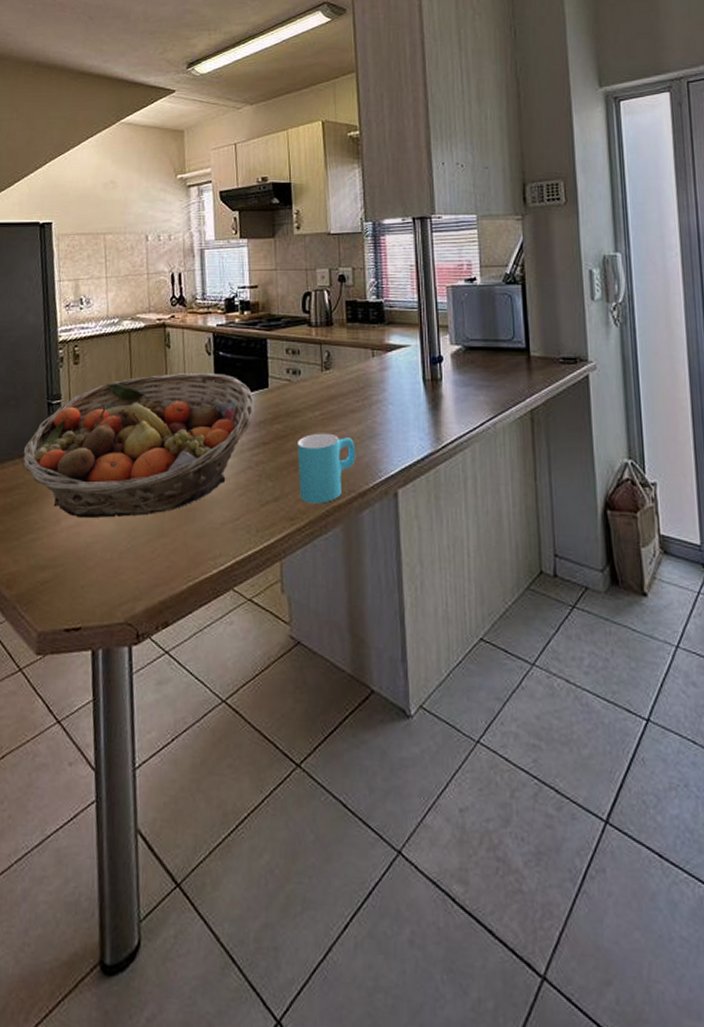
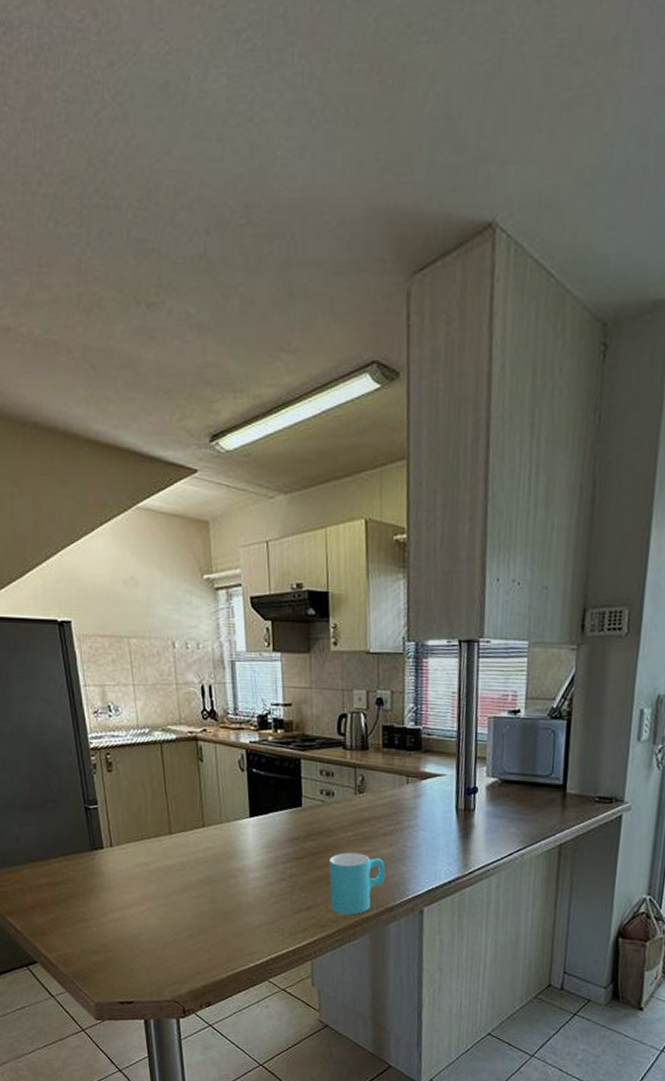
fruit basket: present [22,372,255,519] -> none [66,787,288,915]

